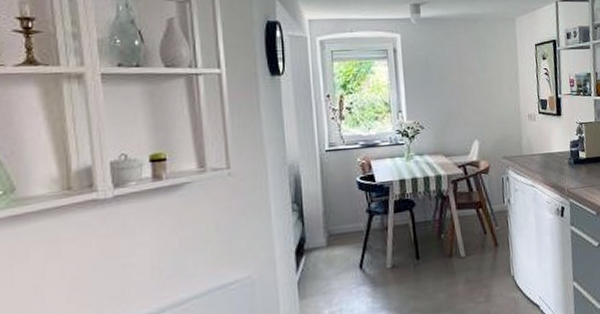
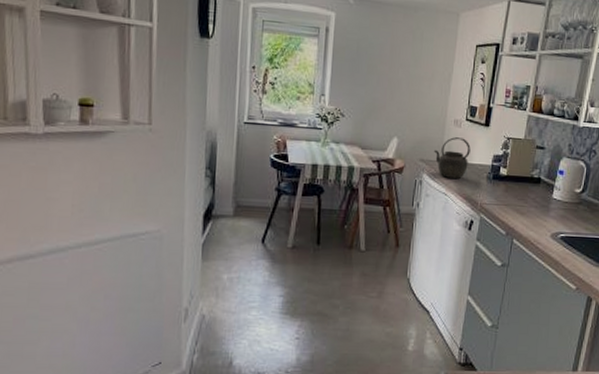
kettle: none [514,130,549,170] -> present [433,137,471,179]

